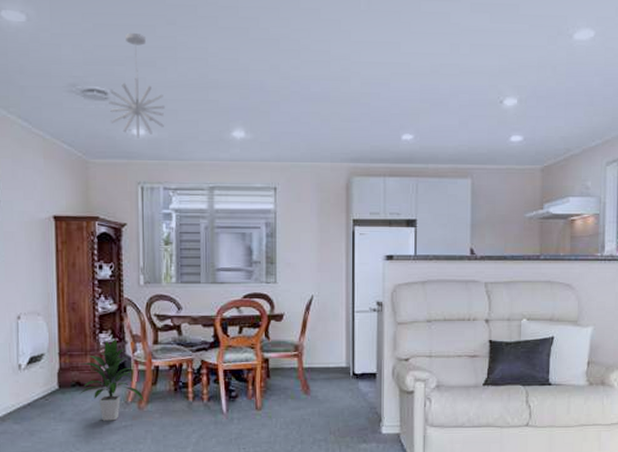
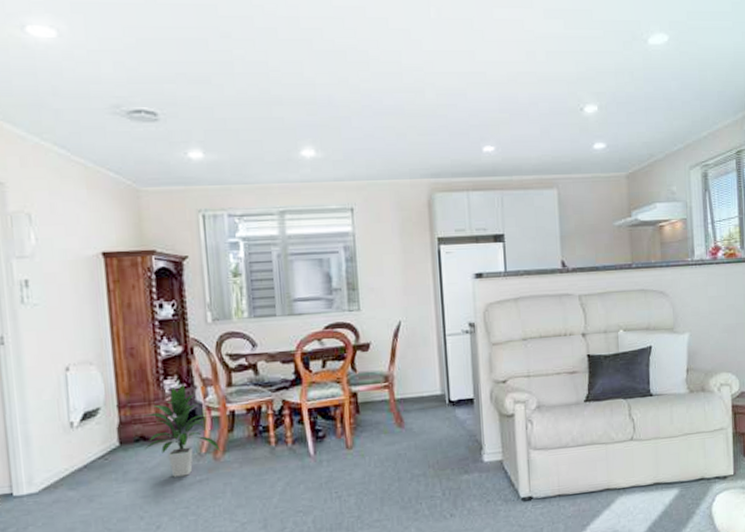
pendant light: present [109,32,165,138] -> none [159,47,224,162]

